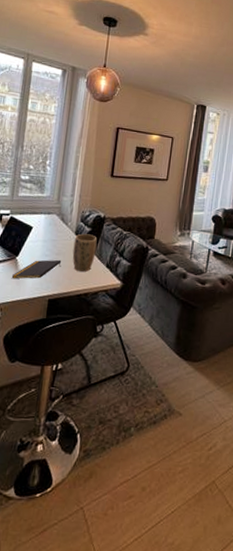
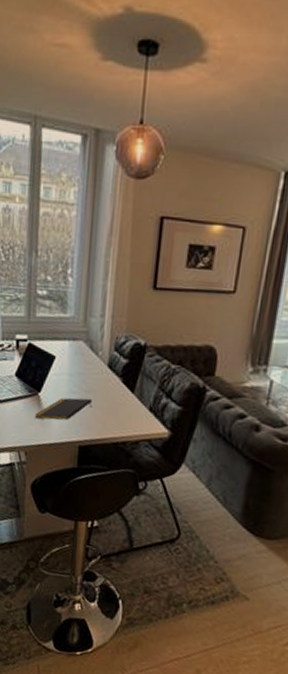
plant pot: present [72,233,97,272] -> none [105,366,137,415]

